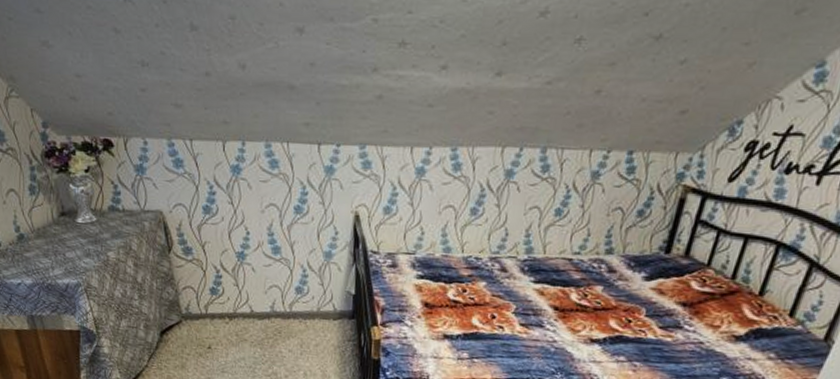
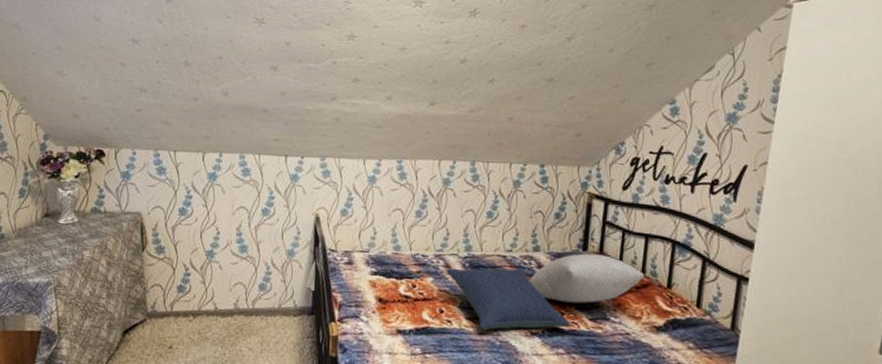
pillow: none [501,272,637,337] -> present [446,268,571,331]
pillow: none [596,256,734,311] -> present [529,253,644,304]

